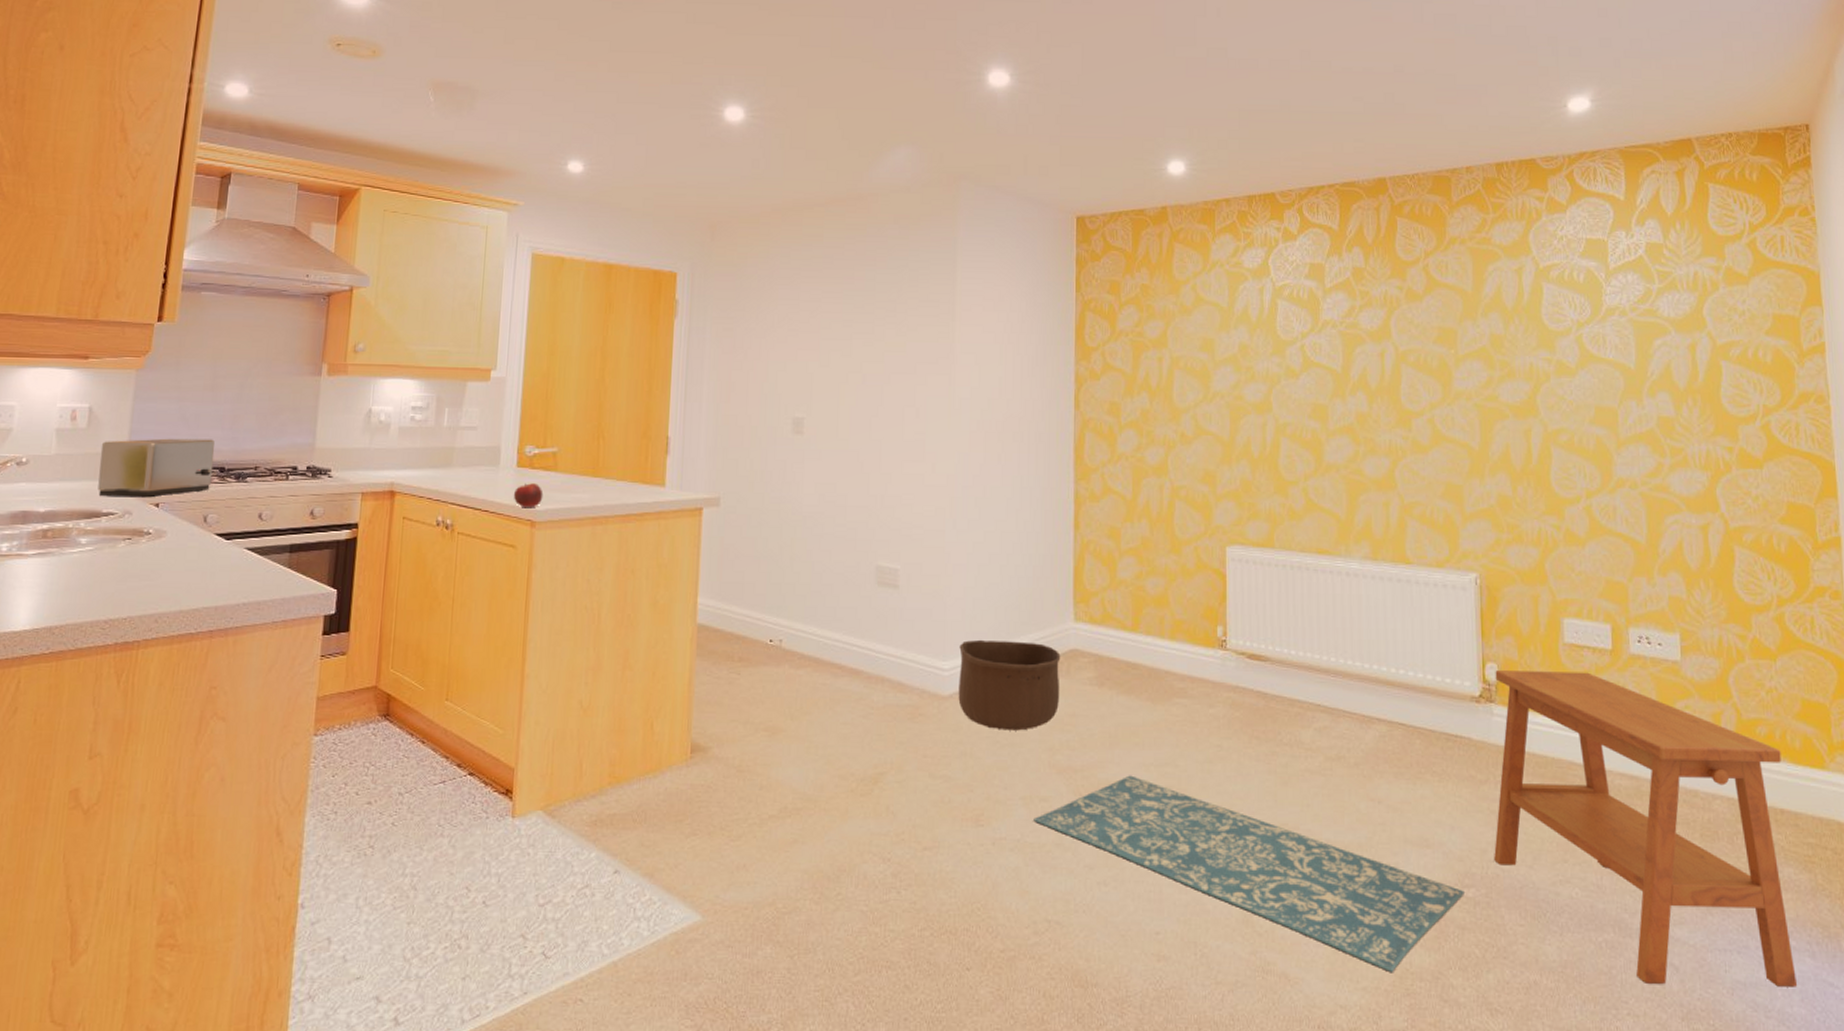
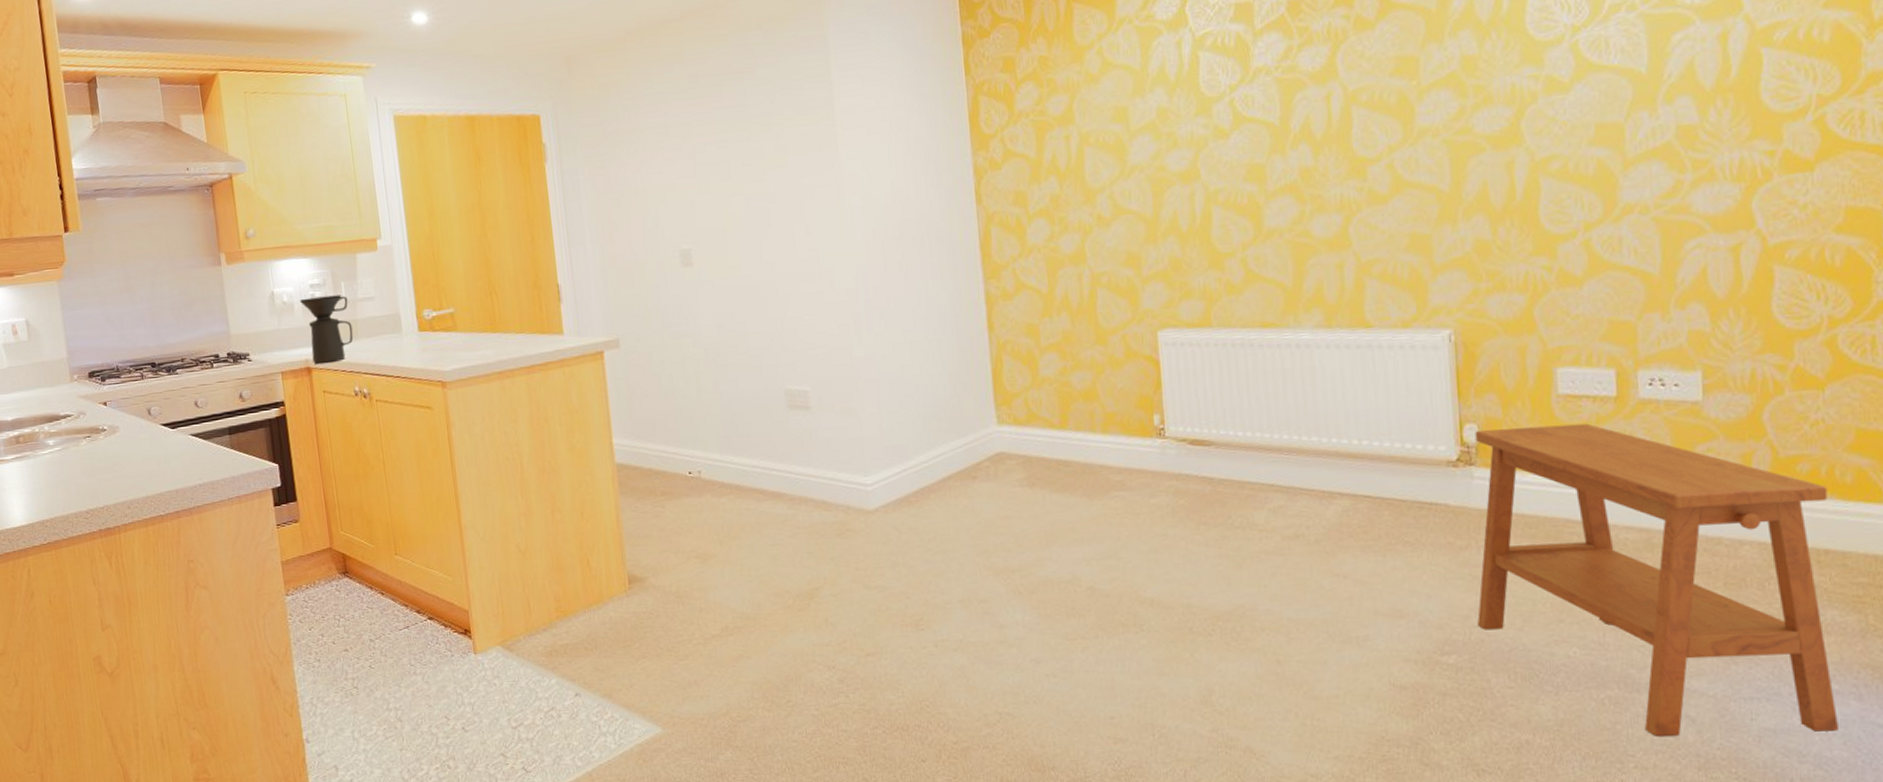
toaster: present [98,438,216,498] -> none [44,337,147,402]
coffee maker: none [398,419,449,489] -> present [300,295,354,365]
fruit: present [513,483,544,507] -> none [420,345,449,369]
basket: present [958,639,1061,731] -> none [880,450,990,539]
rug: present [1033,775,1466,972] -> none [974,571,1446,740]

